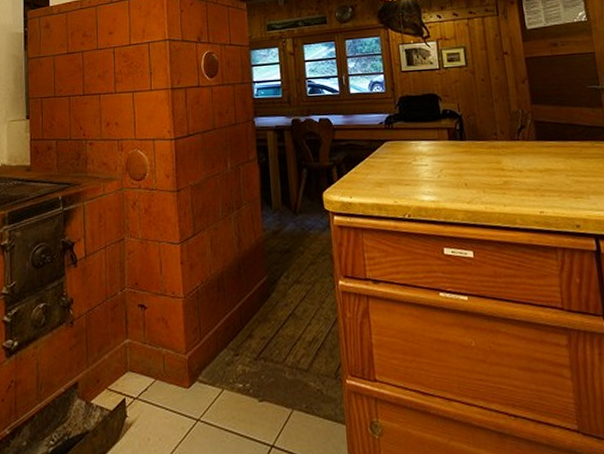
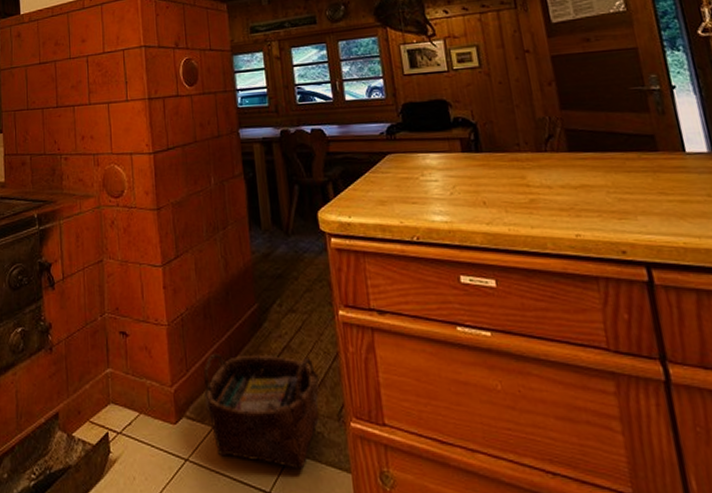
woven basket: none [215,322,320,424] -> present [203,353,319,470]

